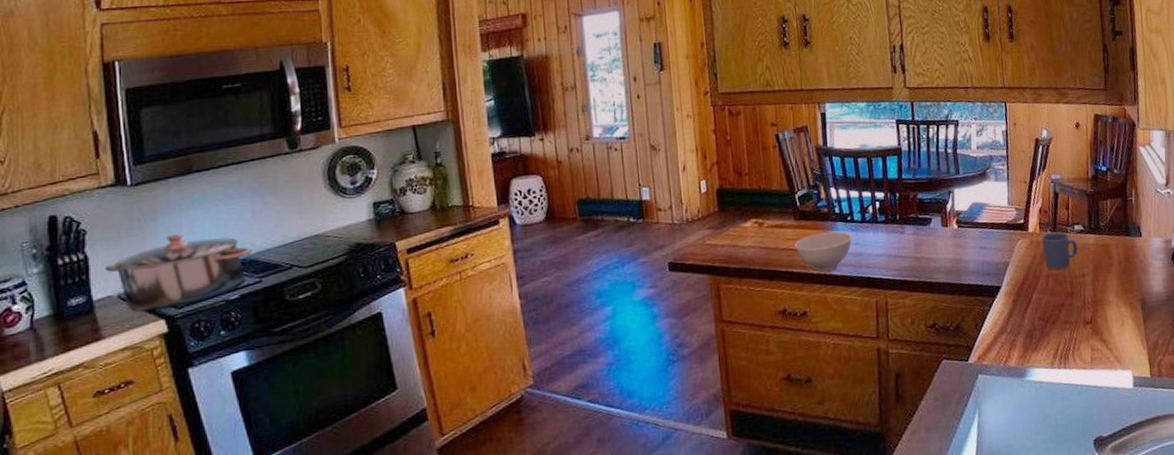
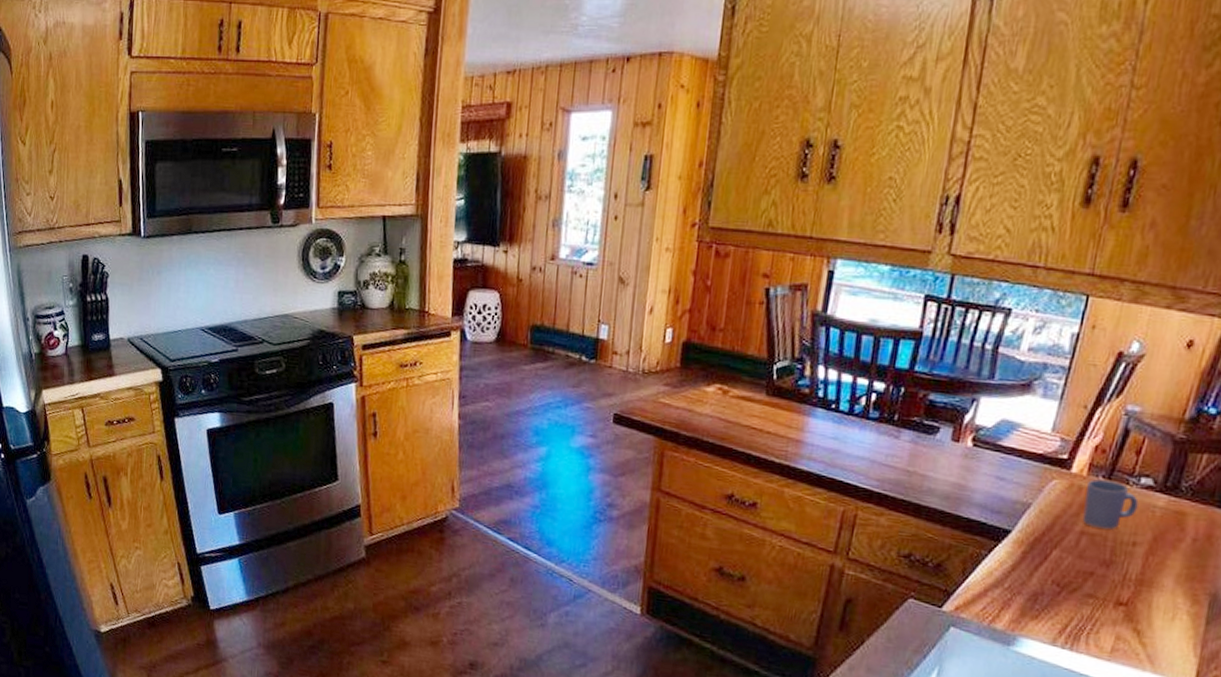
cooking pot: present [104,234,253,312] -> none [120,290,233,361]
bowl: present [794,232,852,272] -> none [759,416,832,464]

